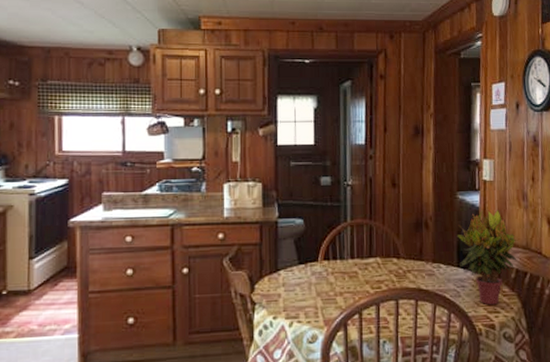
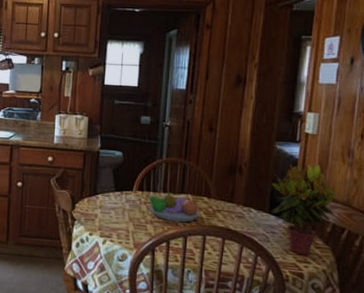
fruit bowl: none [332,257,391,289] -> present [146,191,200,222]

